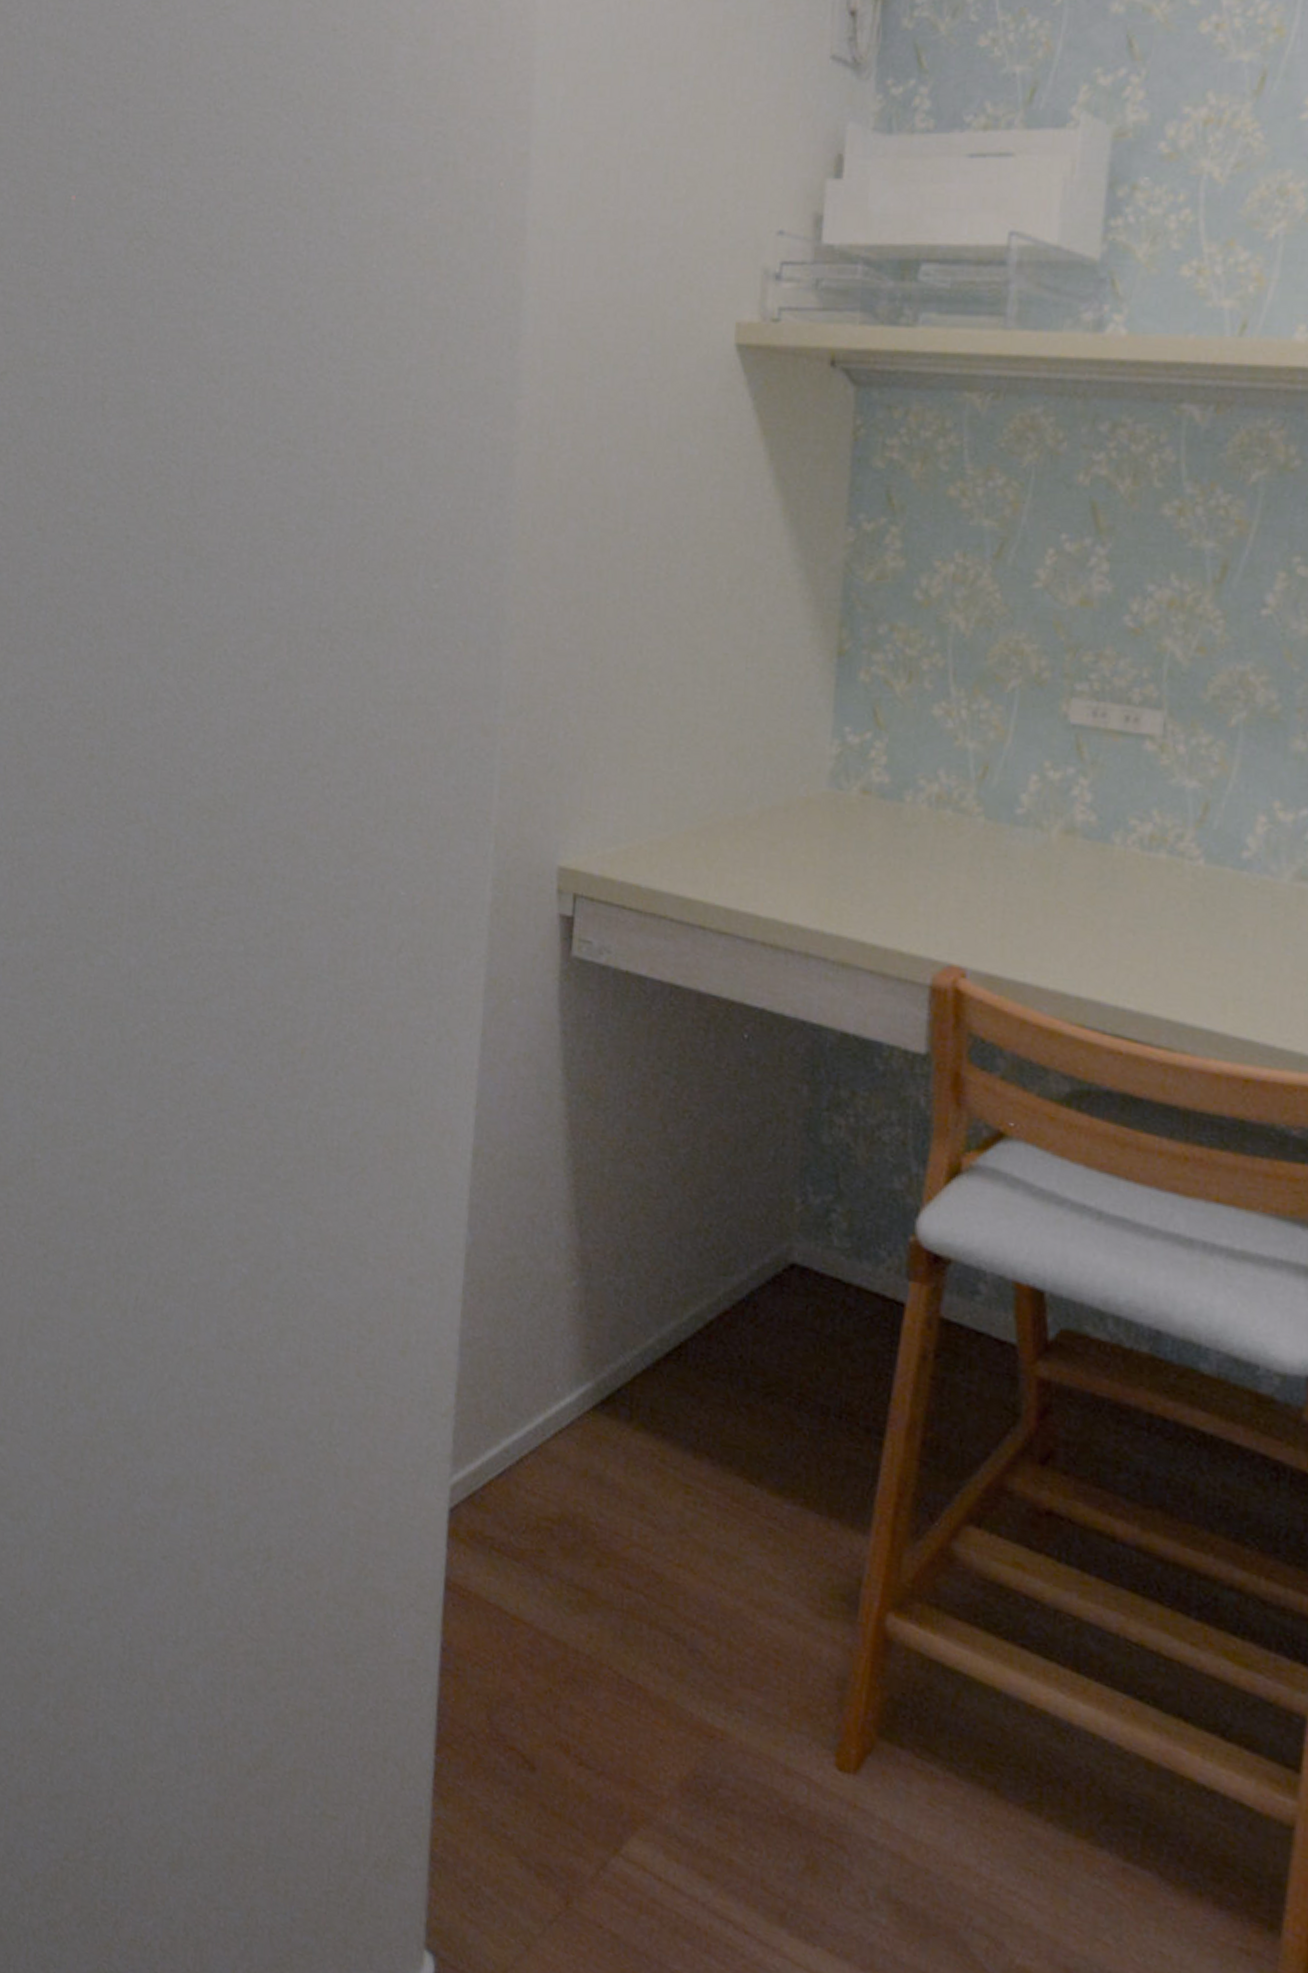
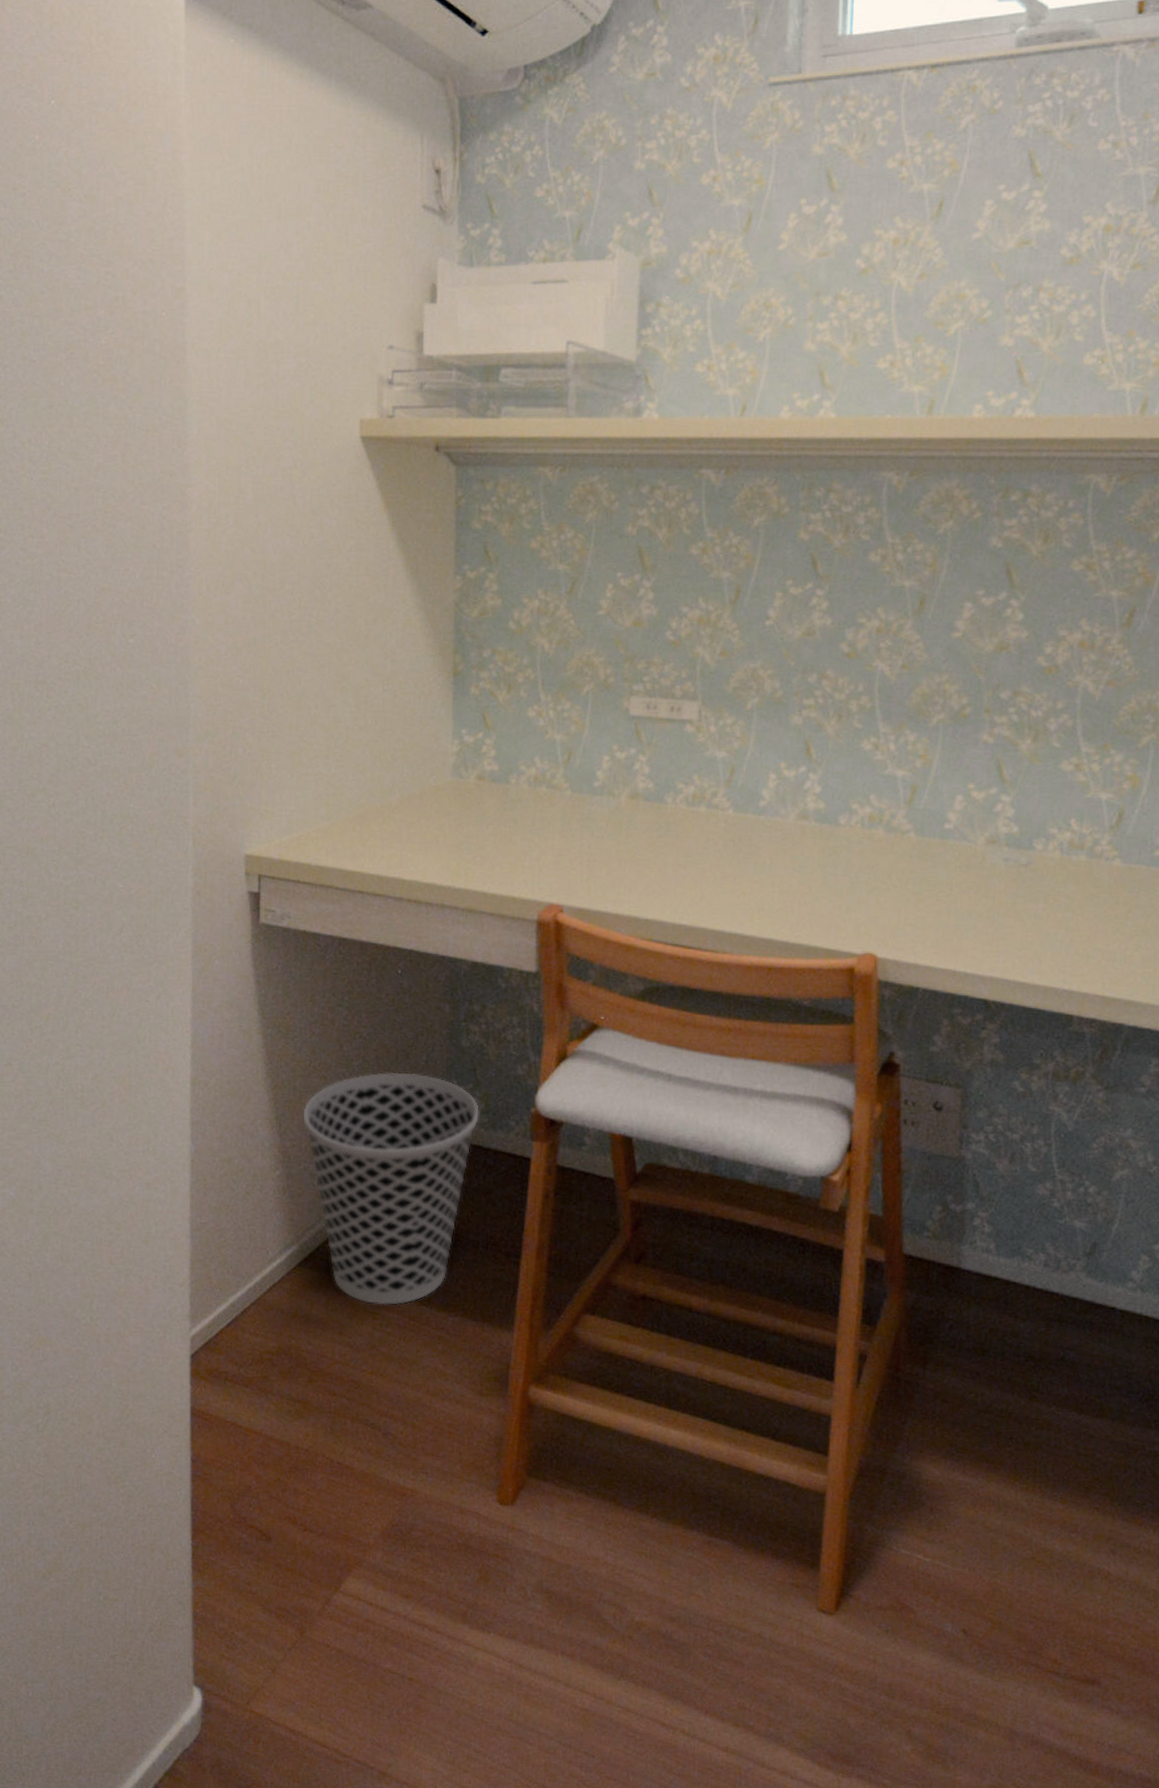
wastebasket: none [610,1166,840,1479] -> present [303,1072,479,1306]

